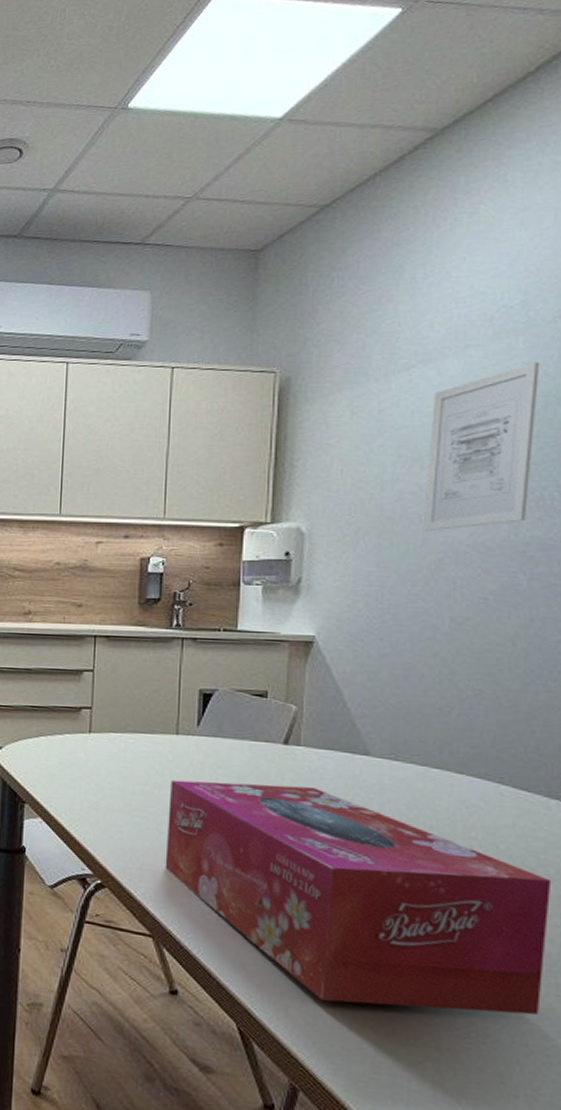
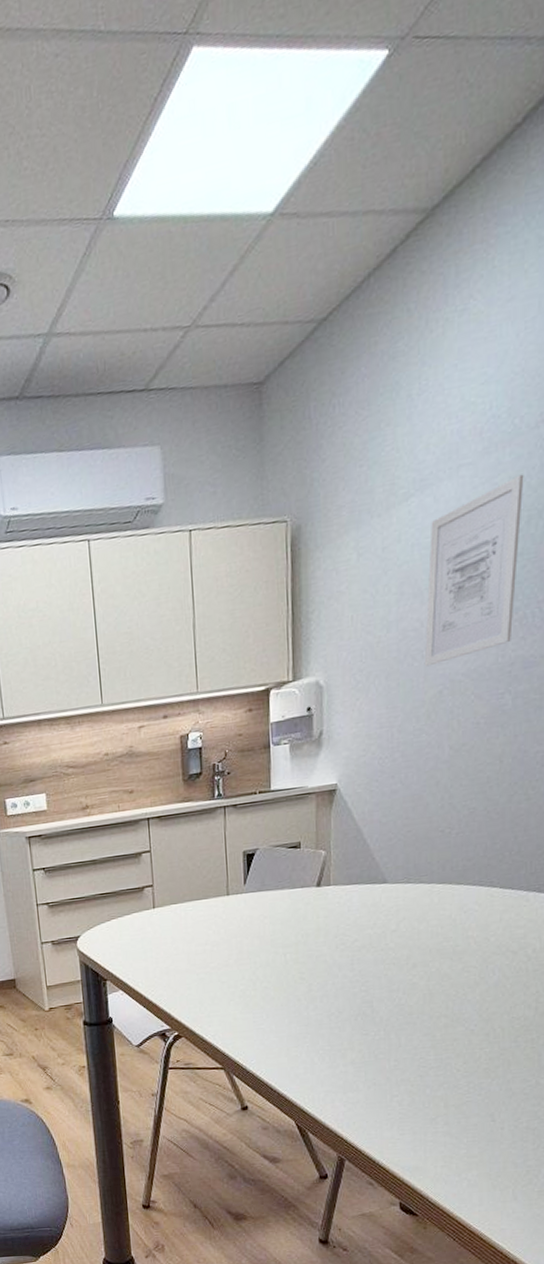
tissue box: present [165,779,552,1016] -> none [226,919,530,1089]

